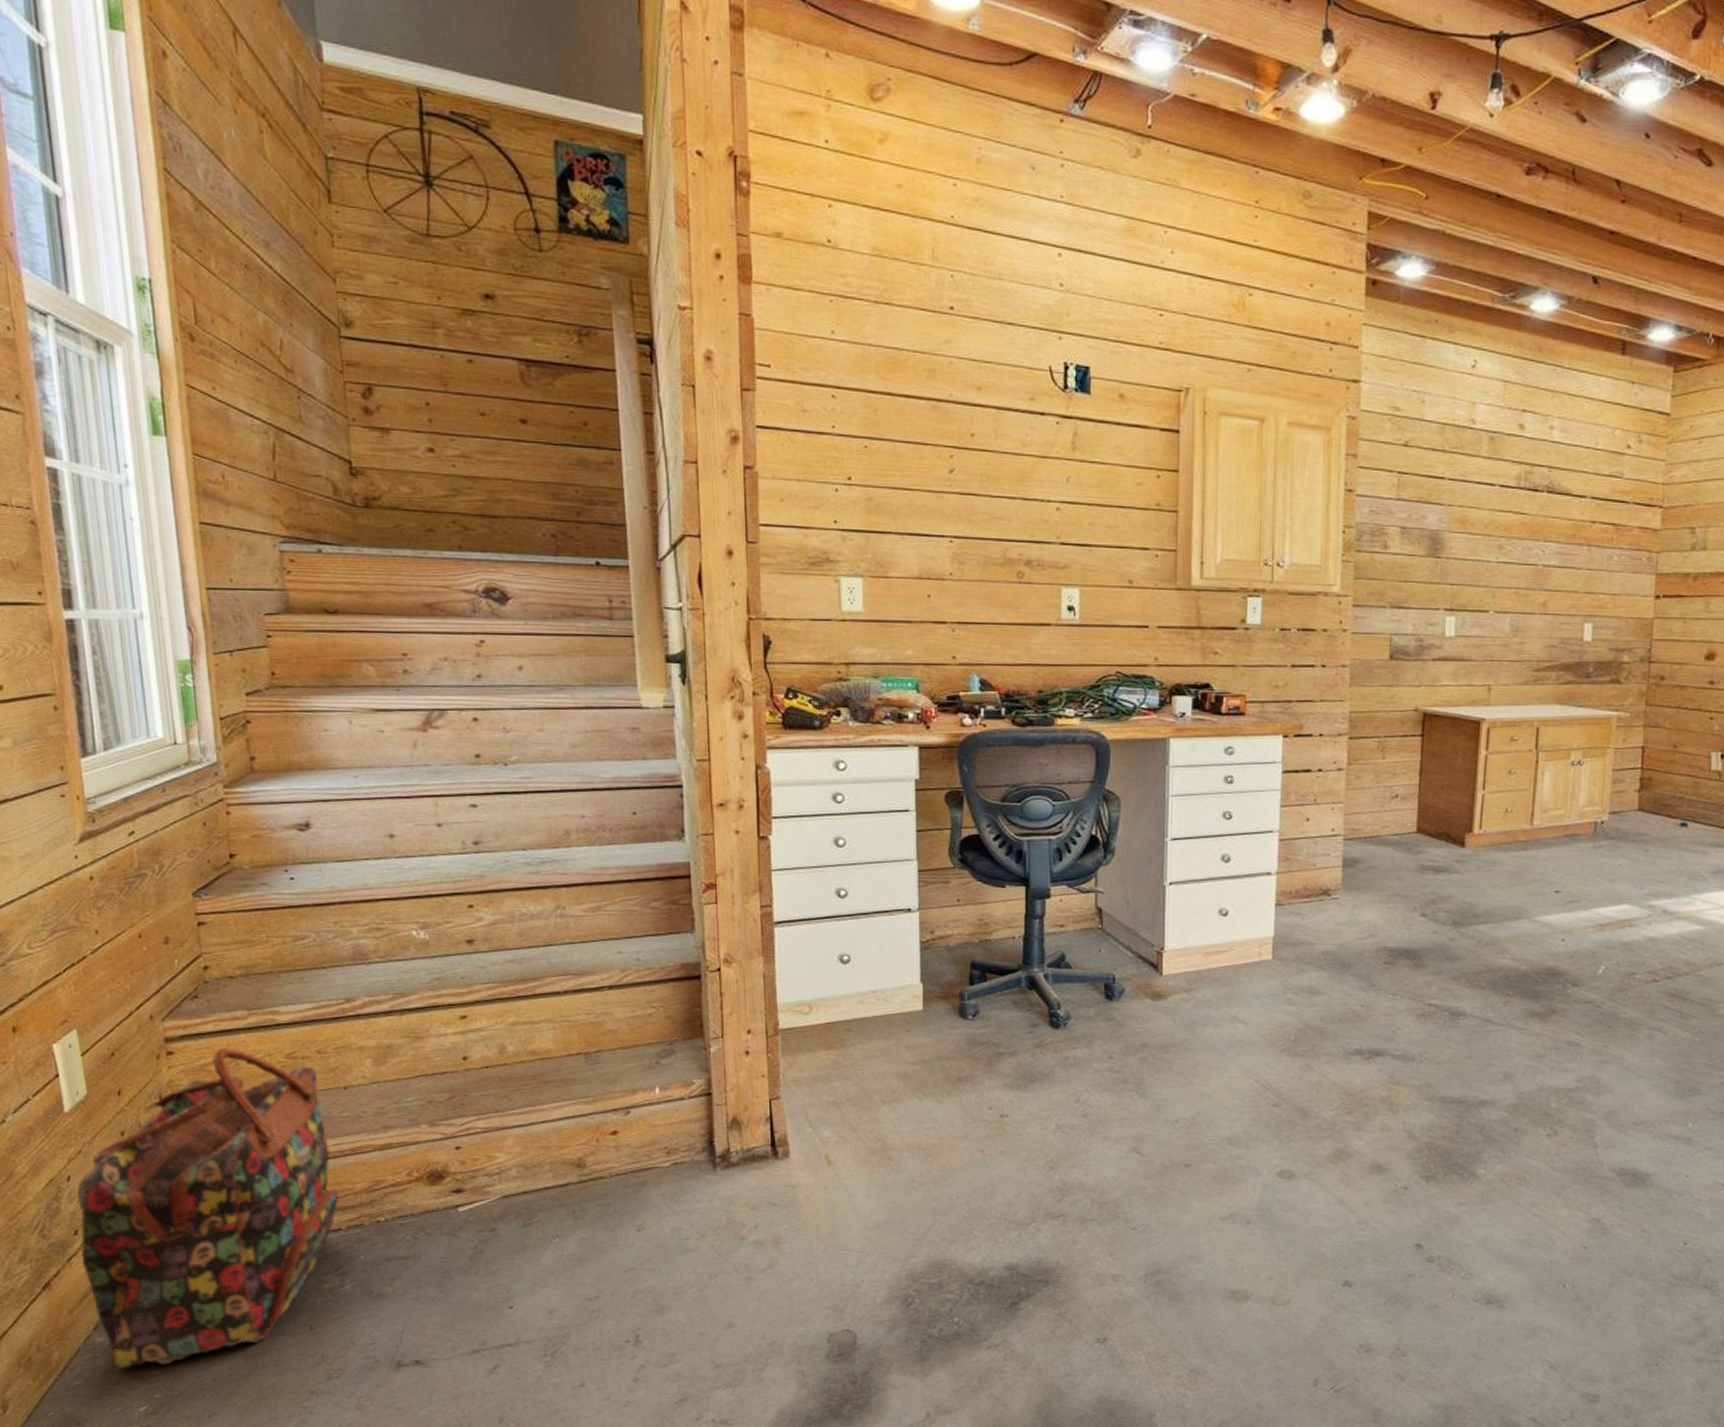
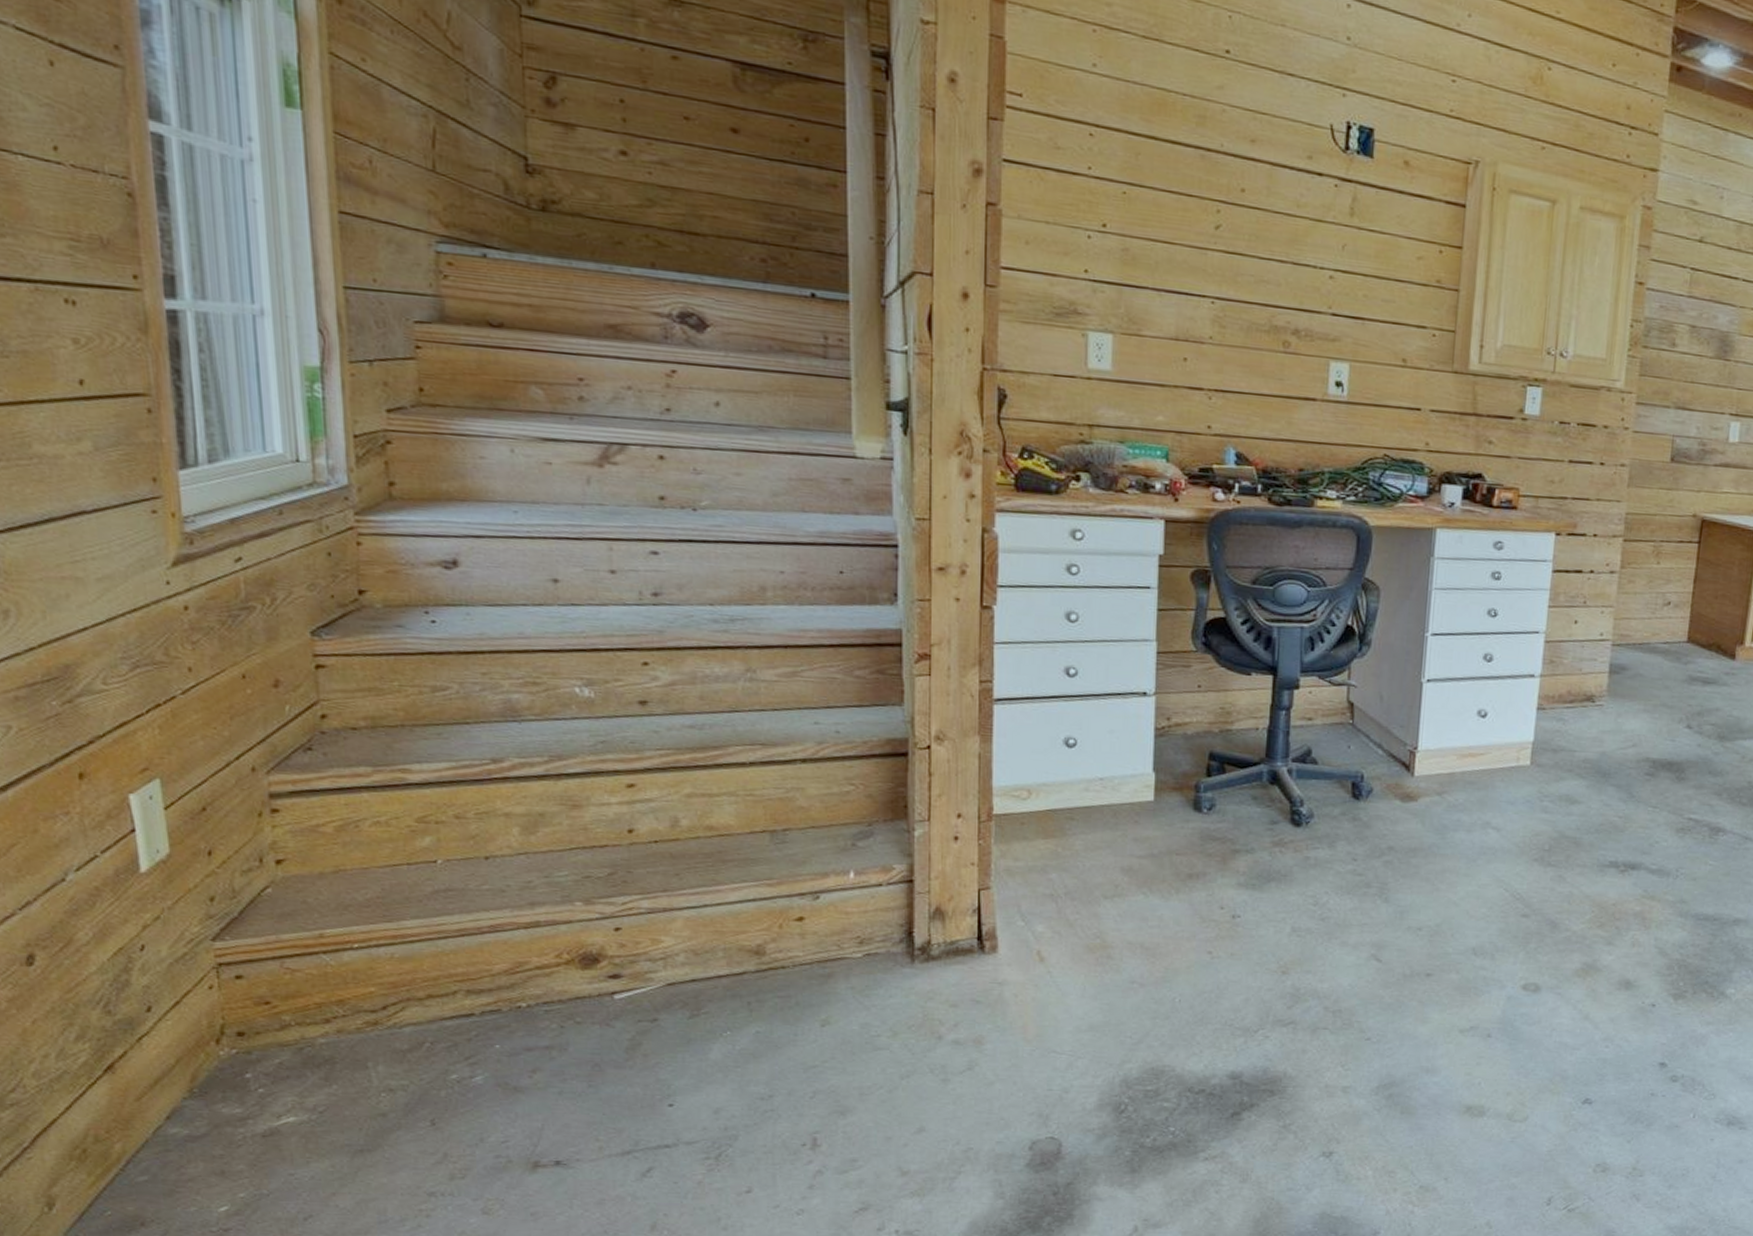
backpack: present [77,1048,339,1371] -> none [152,808,473,1166]

